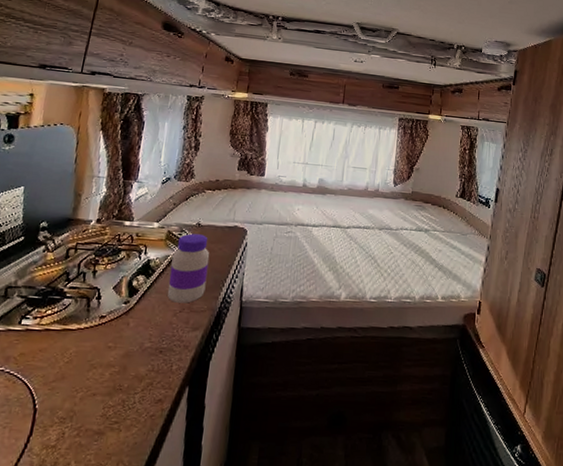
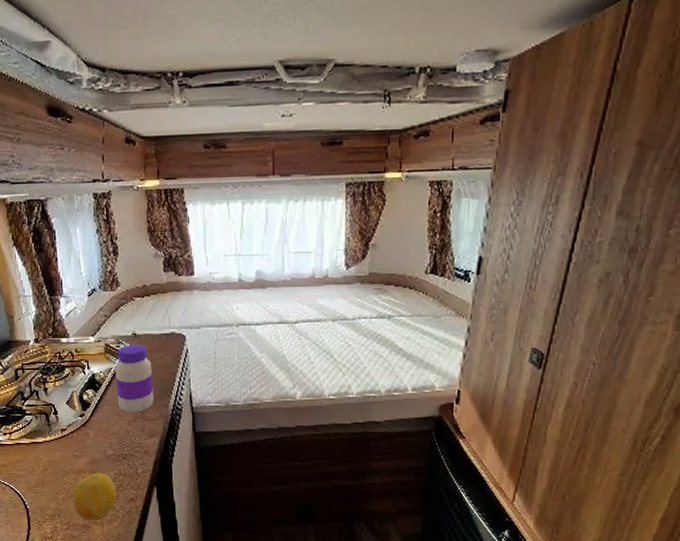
fruit: none [91,367,145,426] -> present [72,472,117,521]

